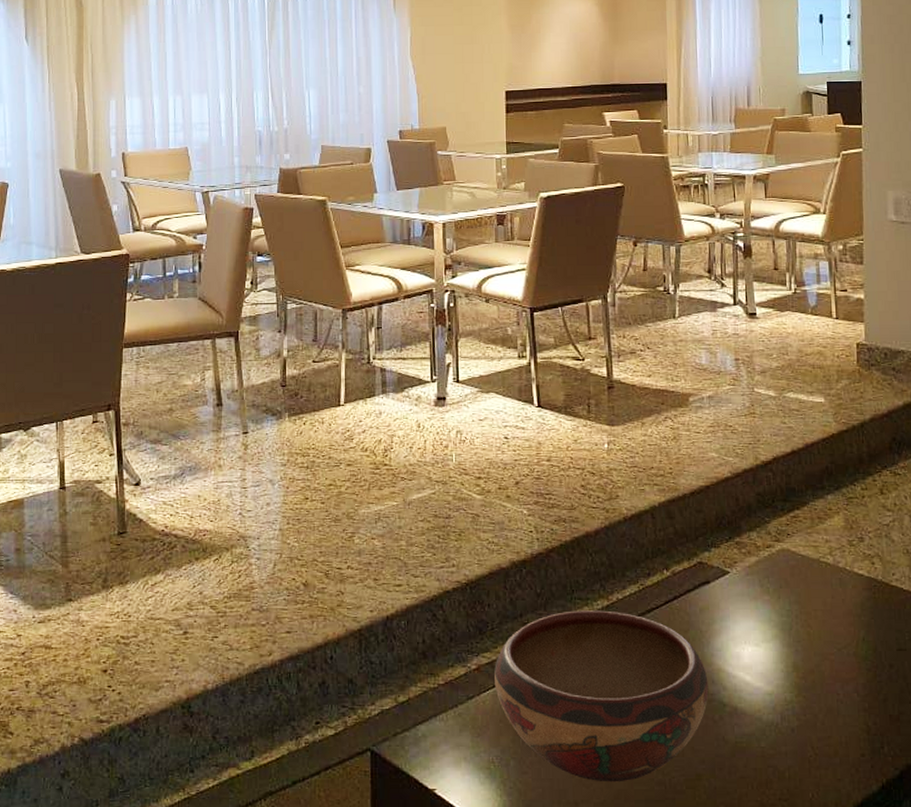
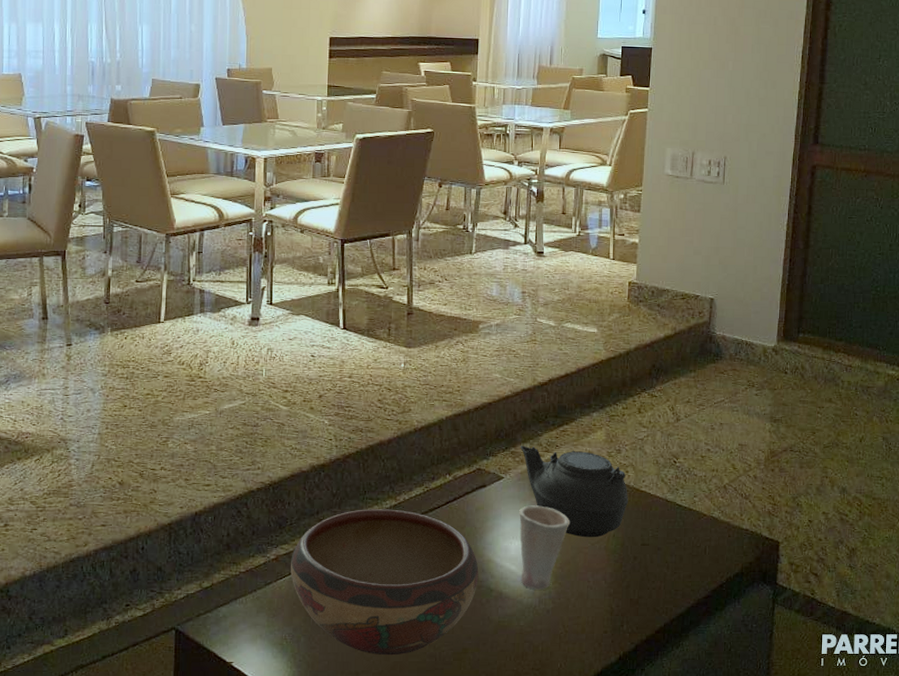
teapot: none [746,534,878,642] -> present [520,445,629,538]
cup: none [750,604,811,704] -> present [519,505,570,590]

